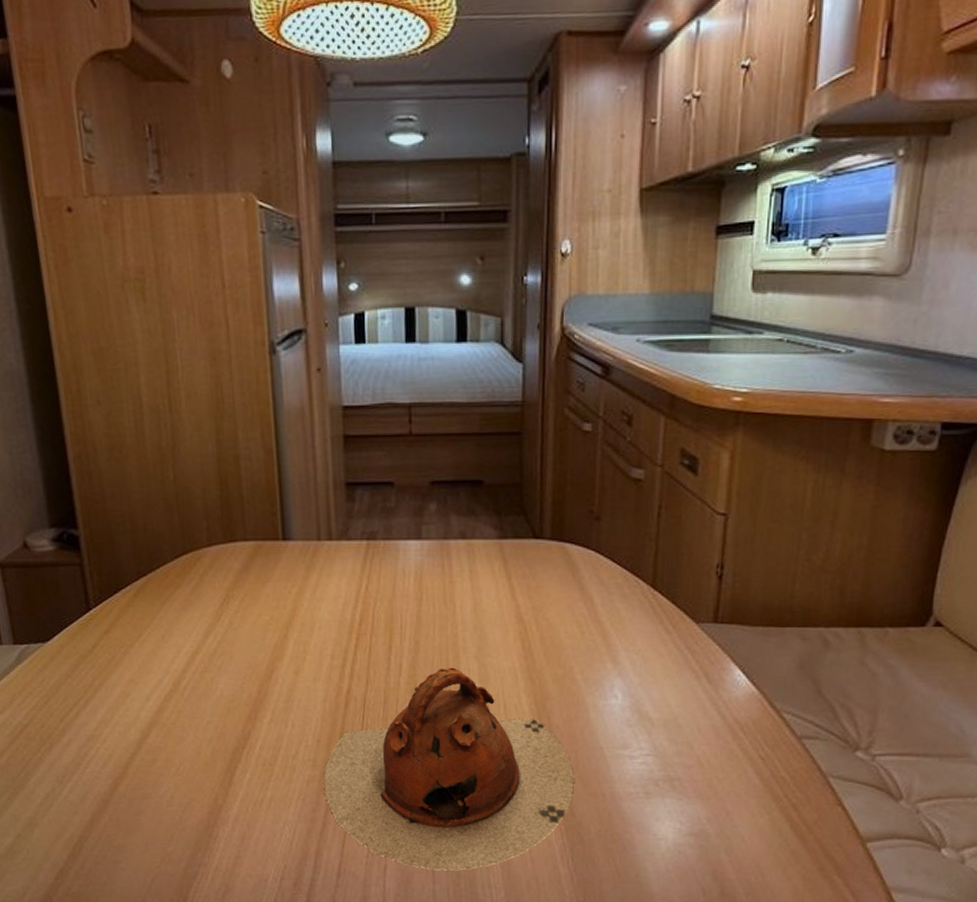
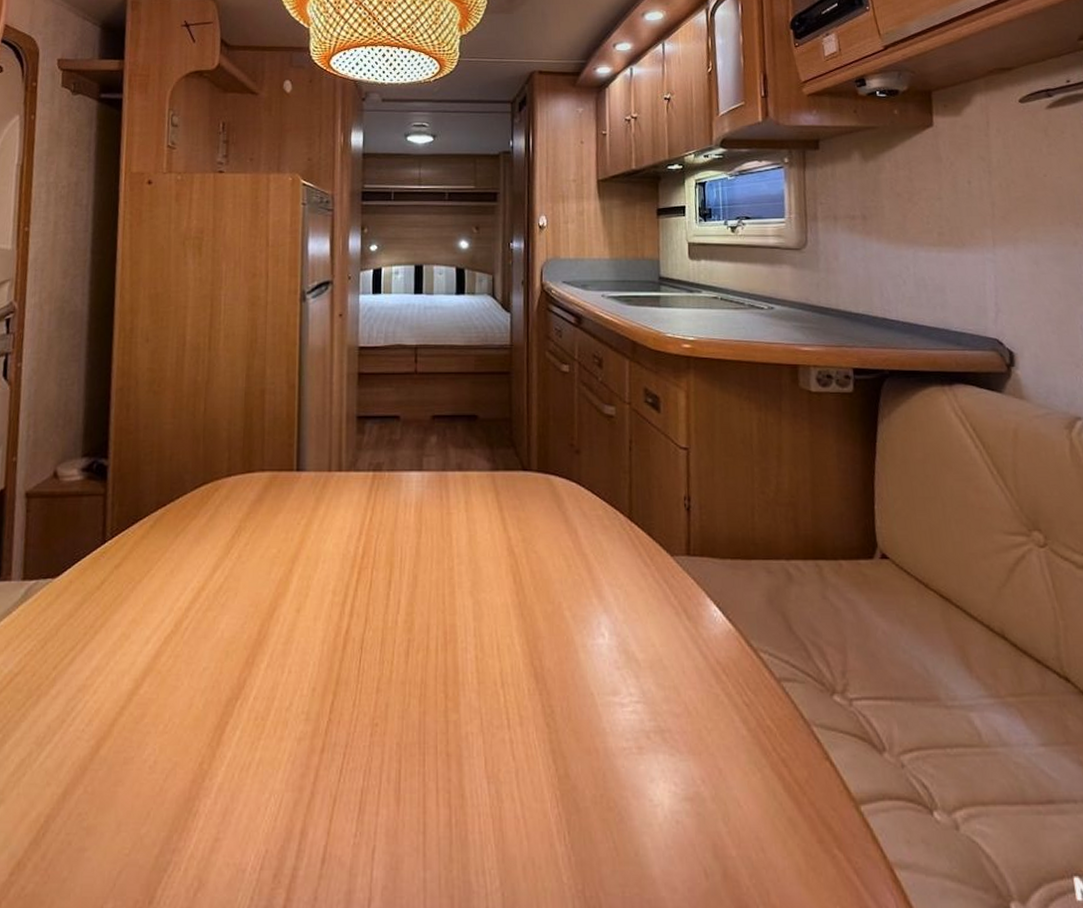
teapot: present [323,667,575,872] -> none [315,604,568,854]

